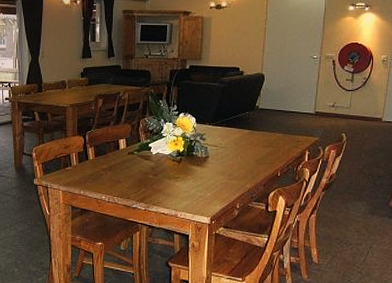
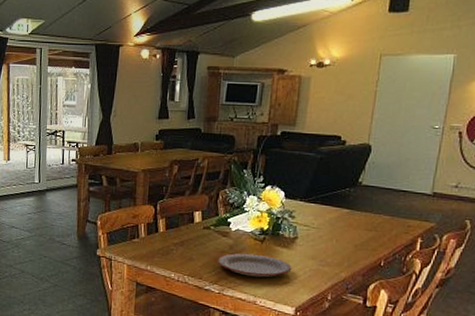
plate: none [142,173,206,193] -> present [217,253,292,278]

